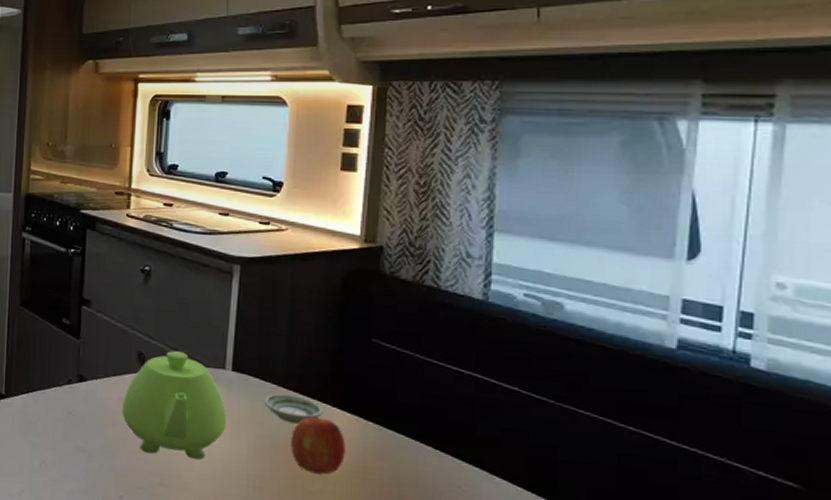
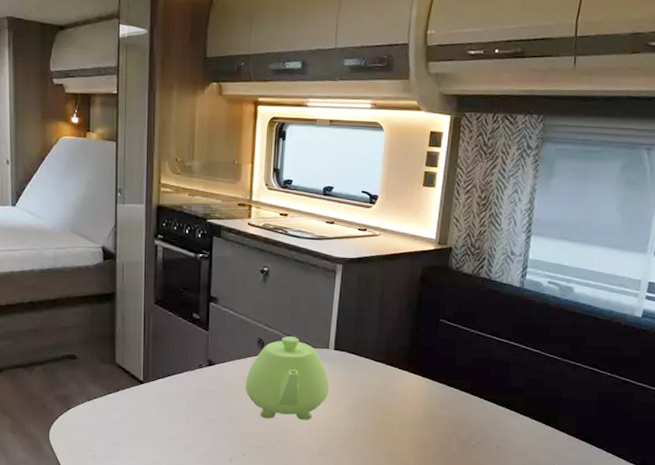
saucer: present [265,393,323,424] -> none [359,365,402,387]
fruit: present [291,417,346,475] -> none [377,381,418,424]

